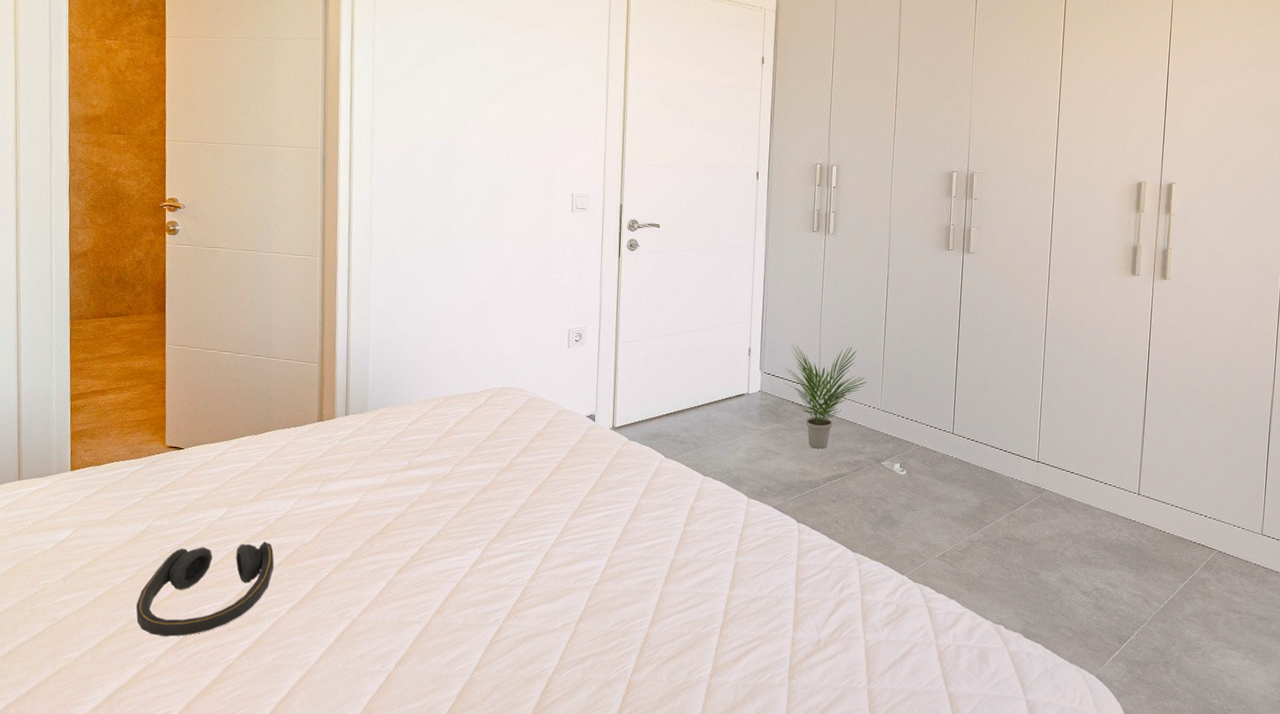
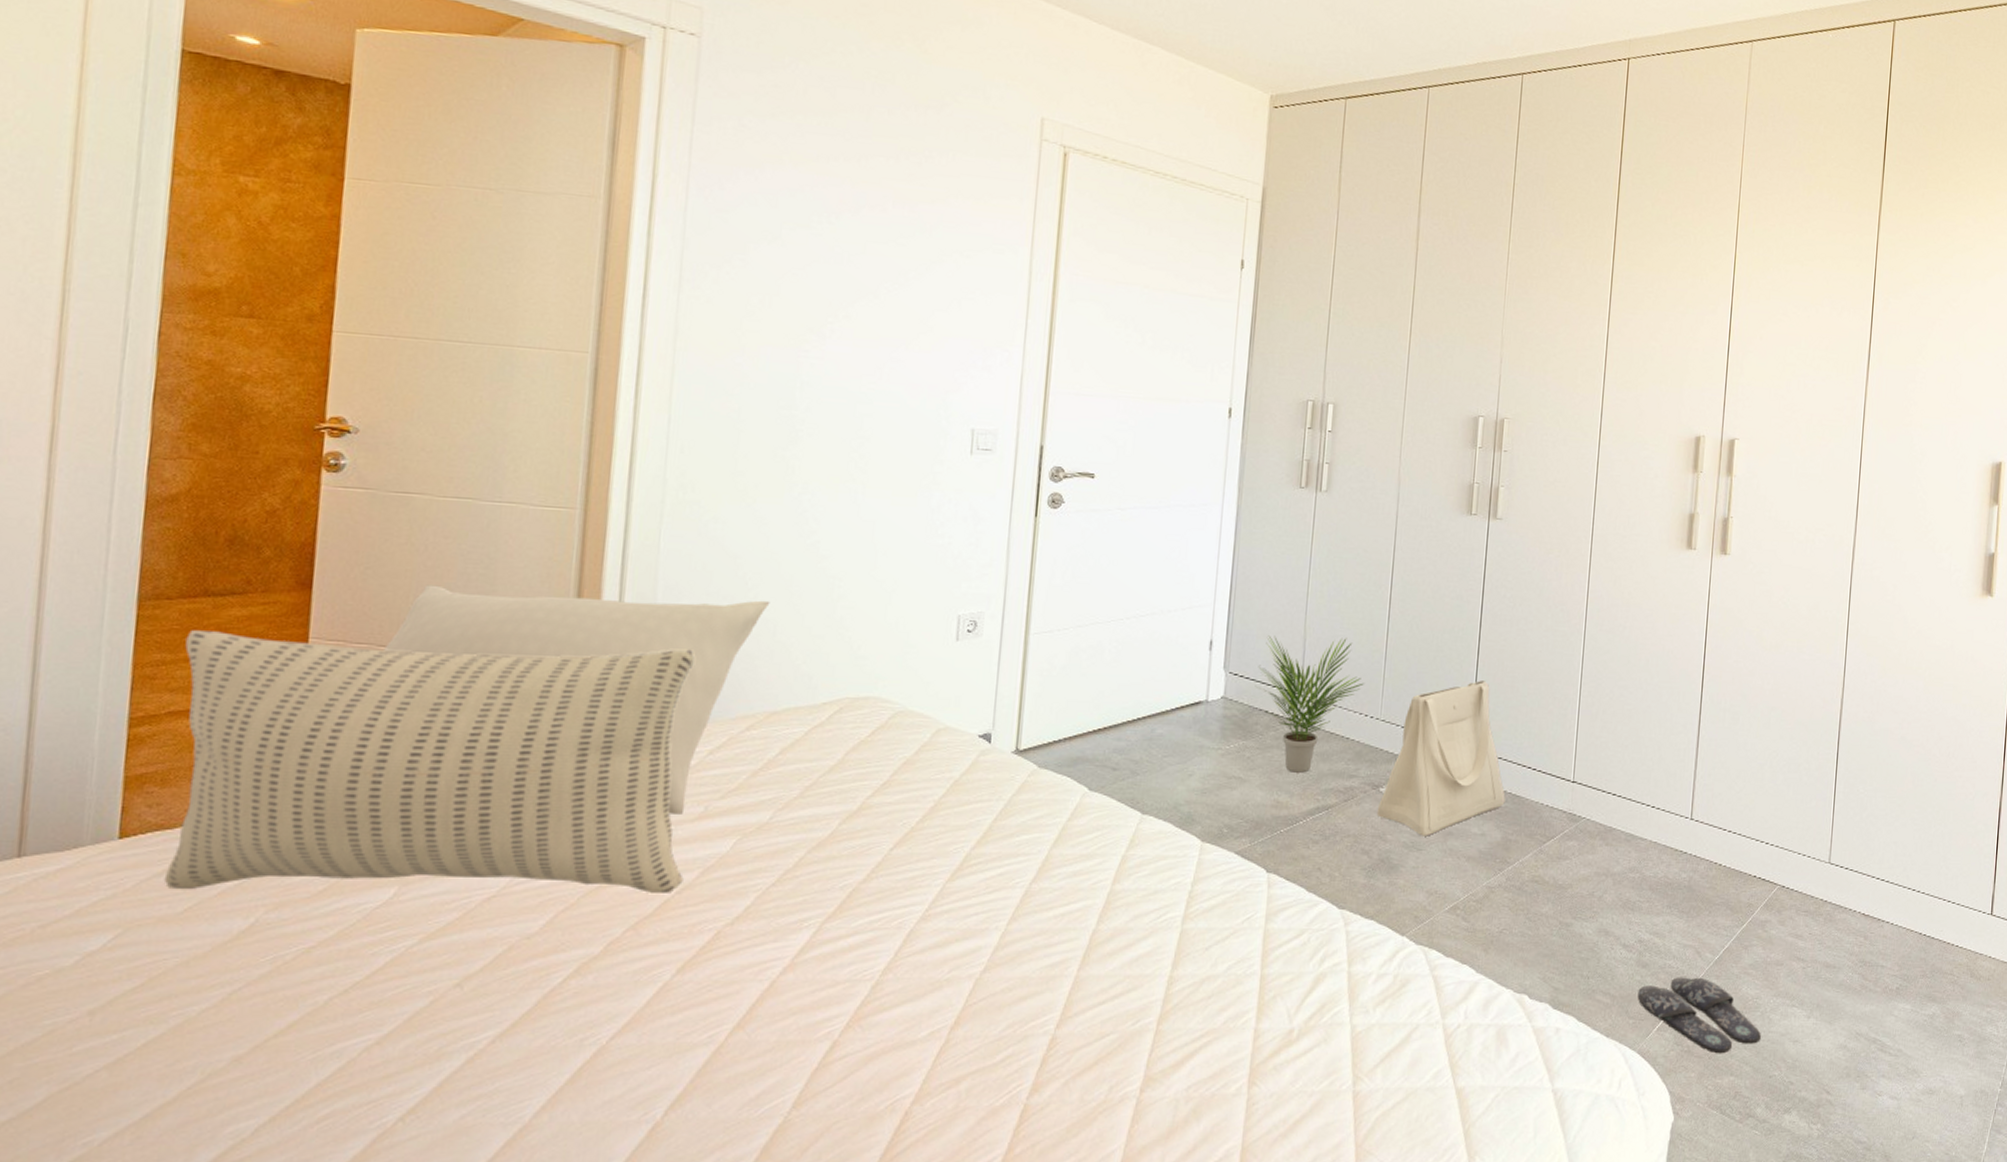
pillow: none [96,339,398,520] -> present [163,630,695,895]
headphones: present [136,541,274,637] -> none [222,935,474,1094]
cushion: none [209,309,443,466] -> present [384,584,770,814]
tote bag: none [880,381,982,500] -> present [1376,681,1506,836]
slippers: none [1095,619,1202,682] -> present [1637,977,1761,1053]

